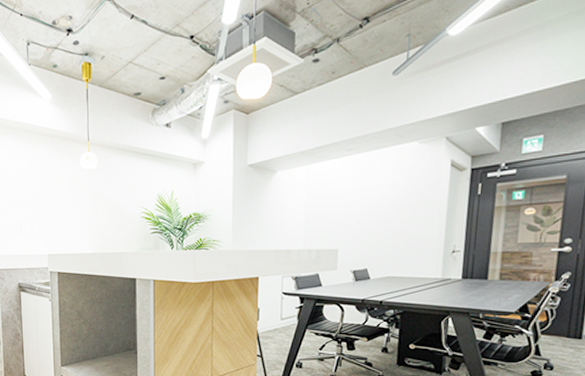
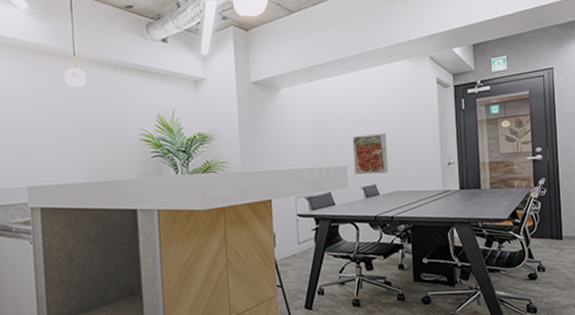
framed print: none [345,218,385,258] -> present [352,133,389,175]

